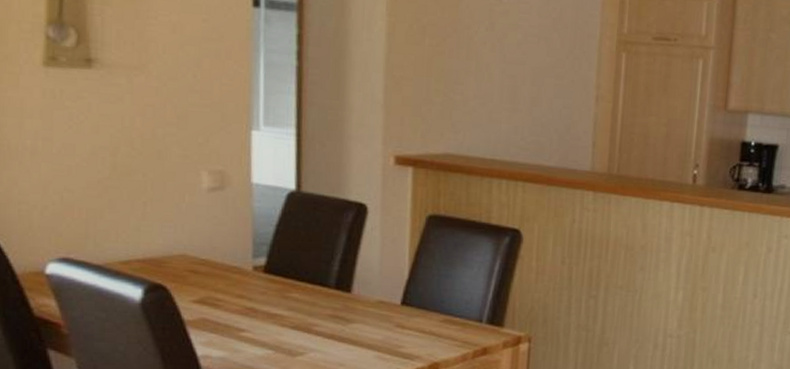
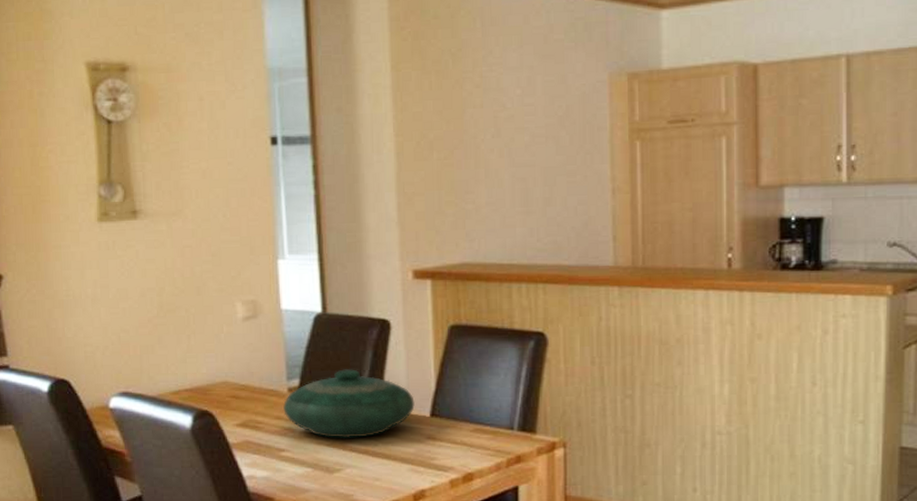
decorative bowl: none [247,251,386,323] -> present [283,369,415,439]

